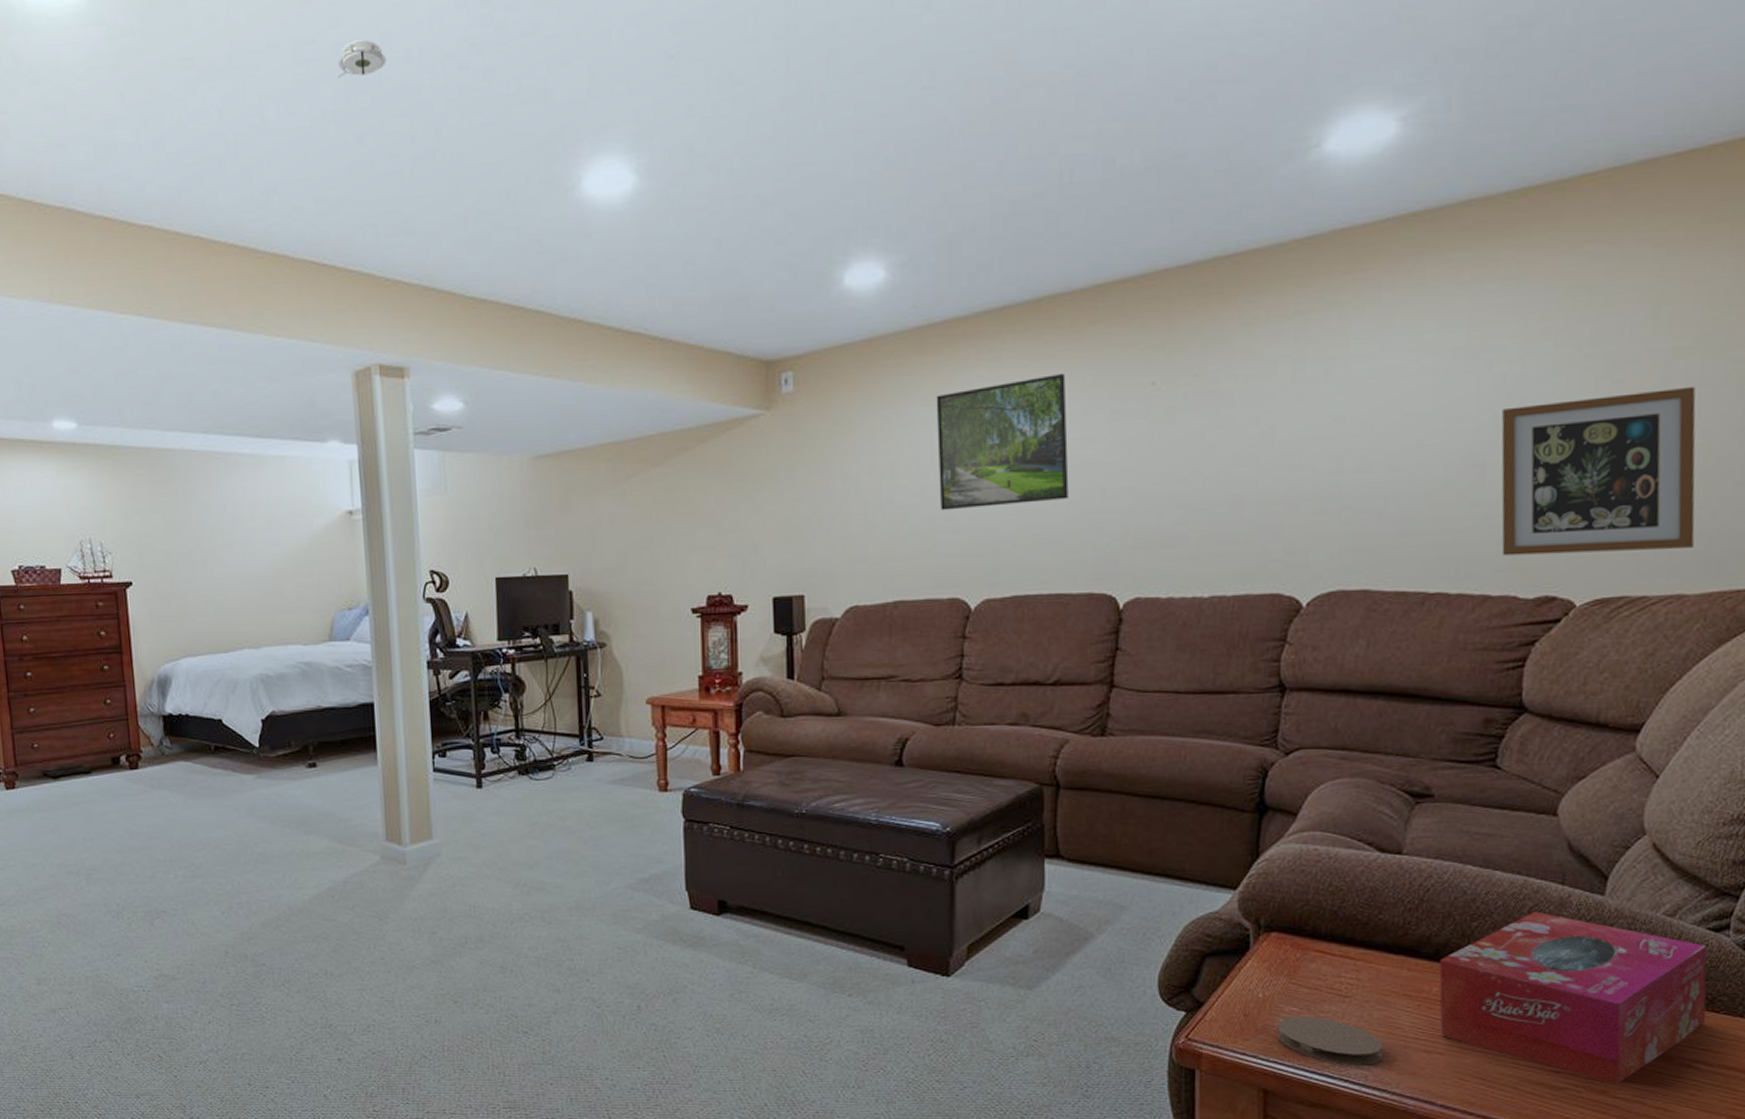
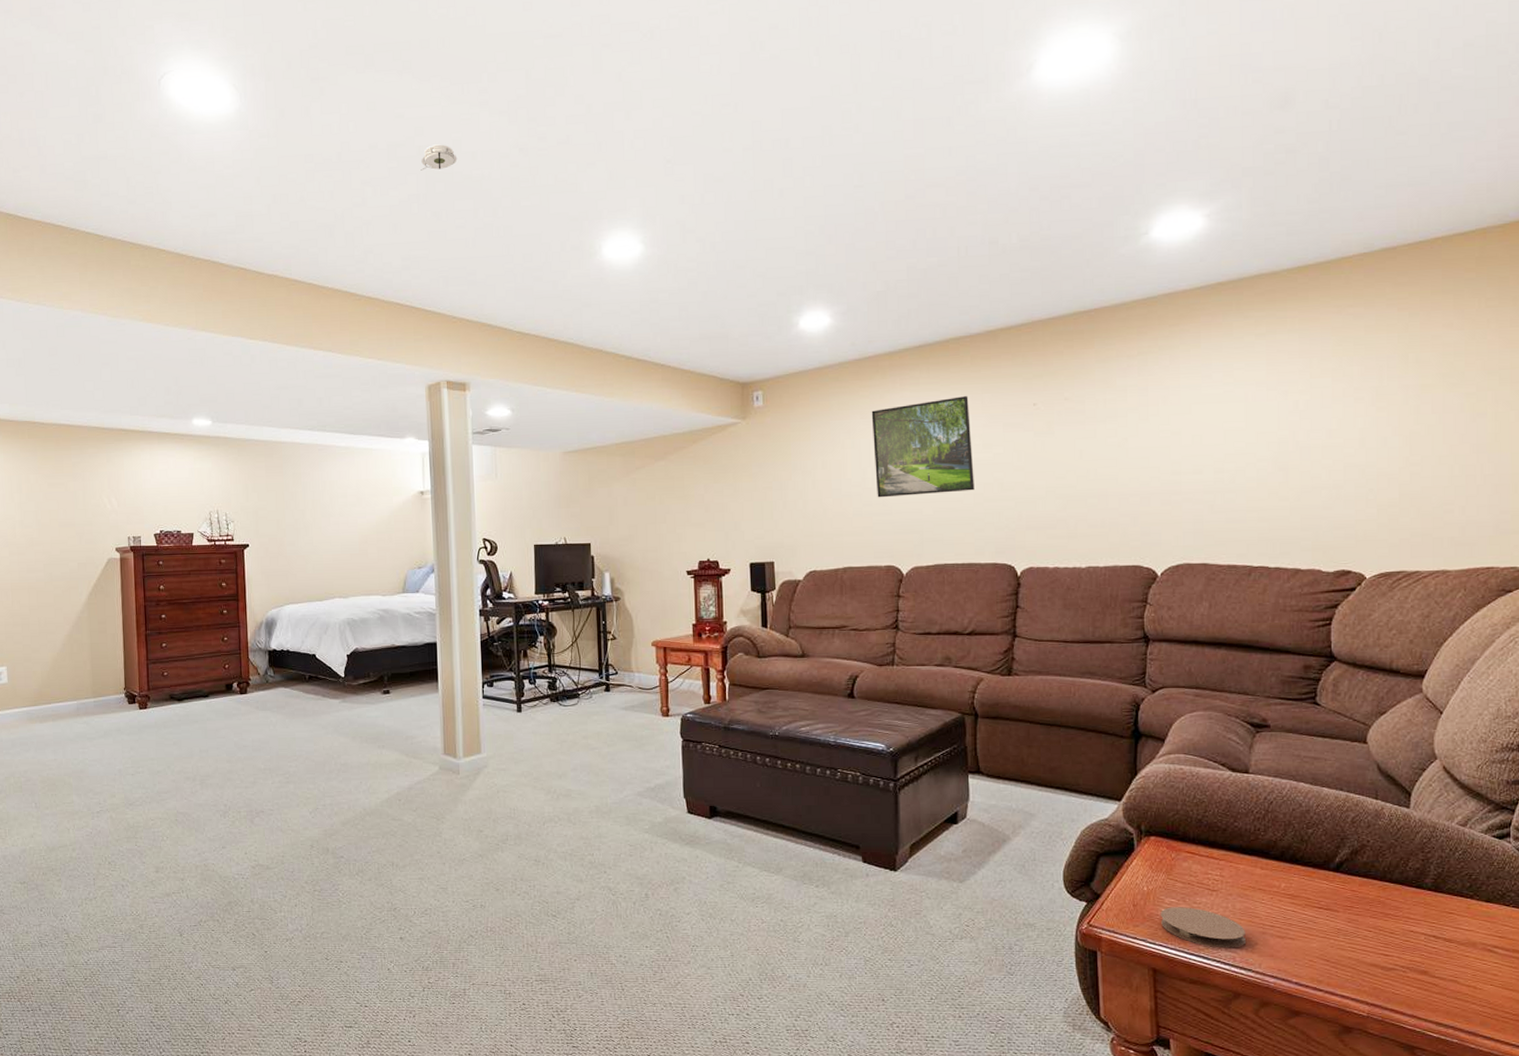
tissue box: present [1439,911,1707,1083] -> none [1286,821,1500,964]
wall art: present [1501,386,1696,556] -> none [1298,413,1450,539]

